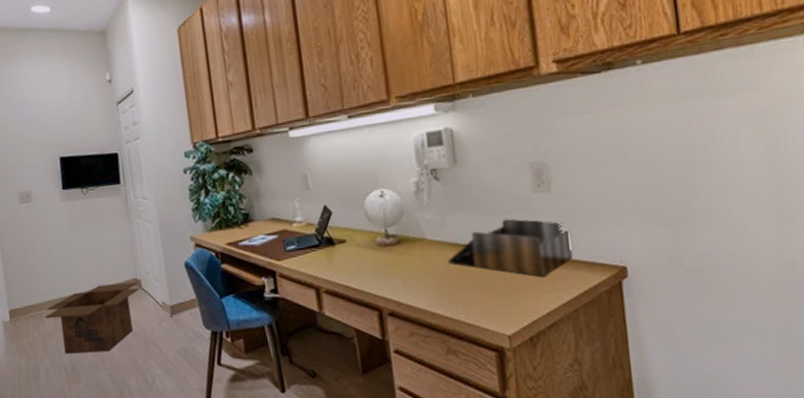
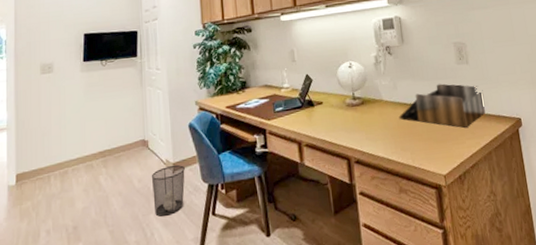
cardboard box: present [44,282,139,354] -> none [51,143,146,214]
waste bin: none [147,308,186,364] -> present [151,165,185,217]

